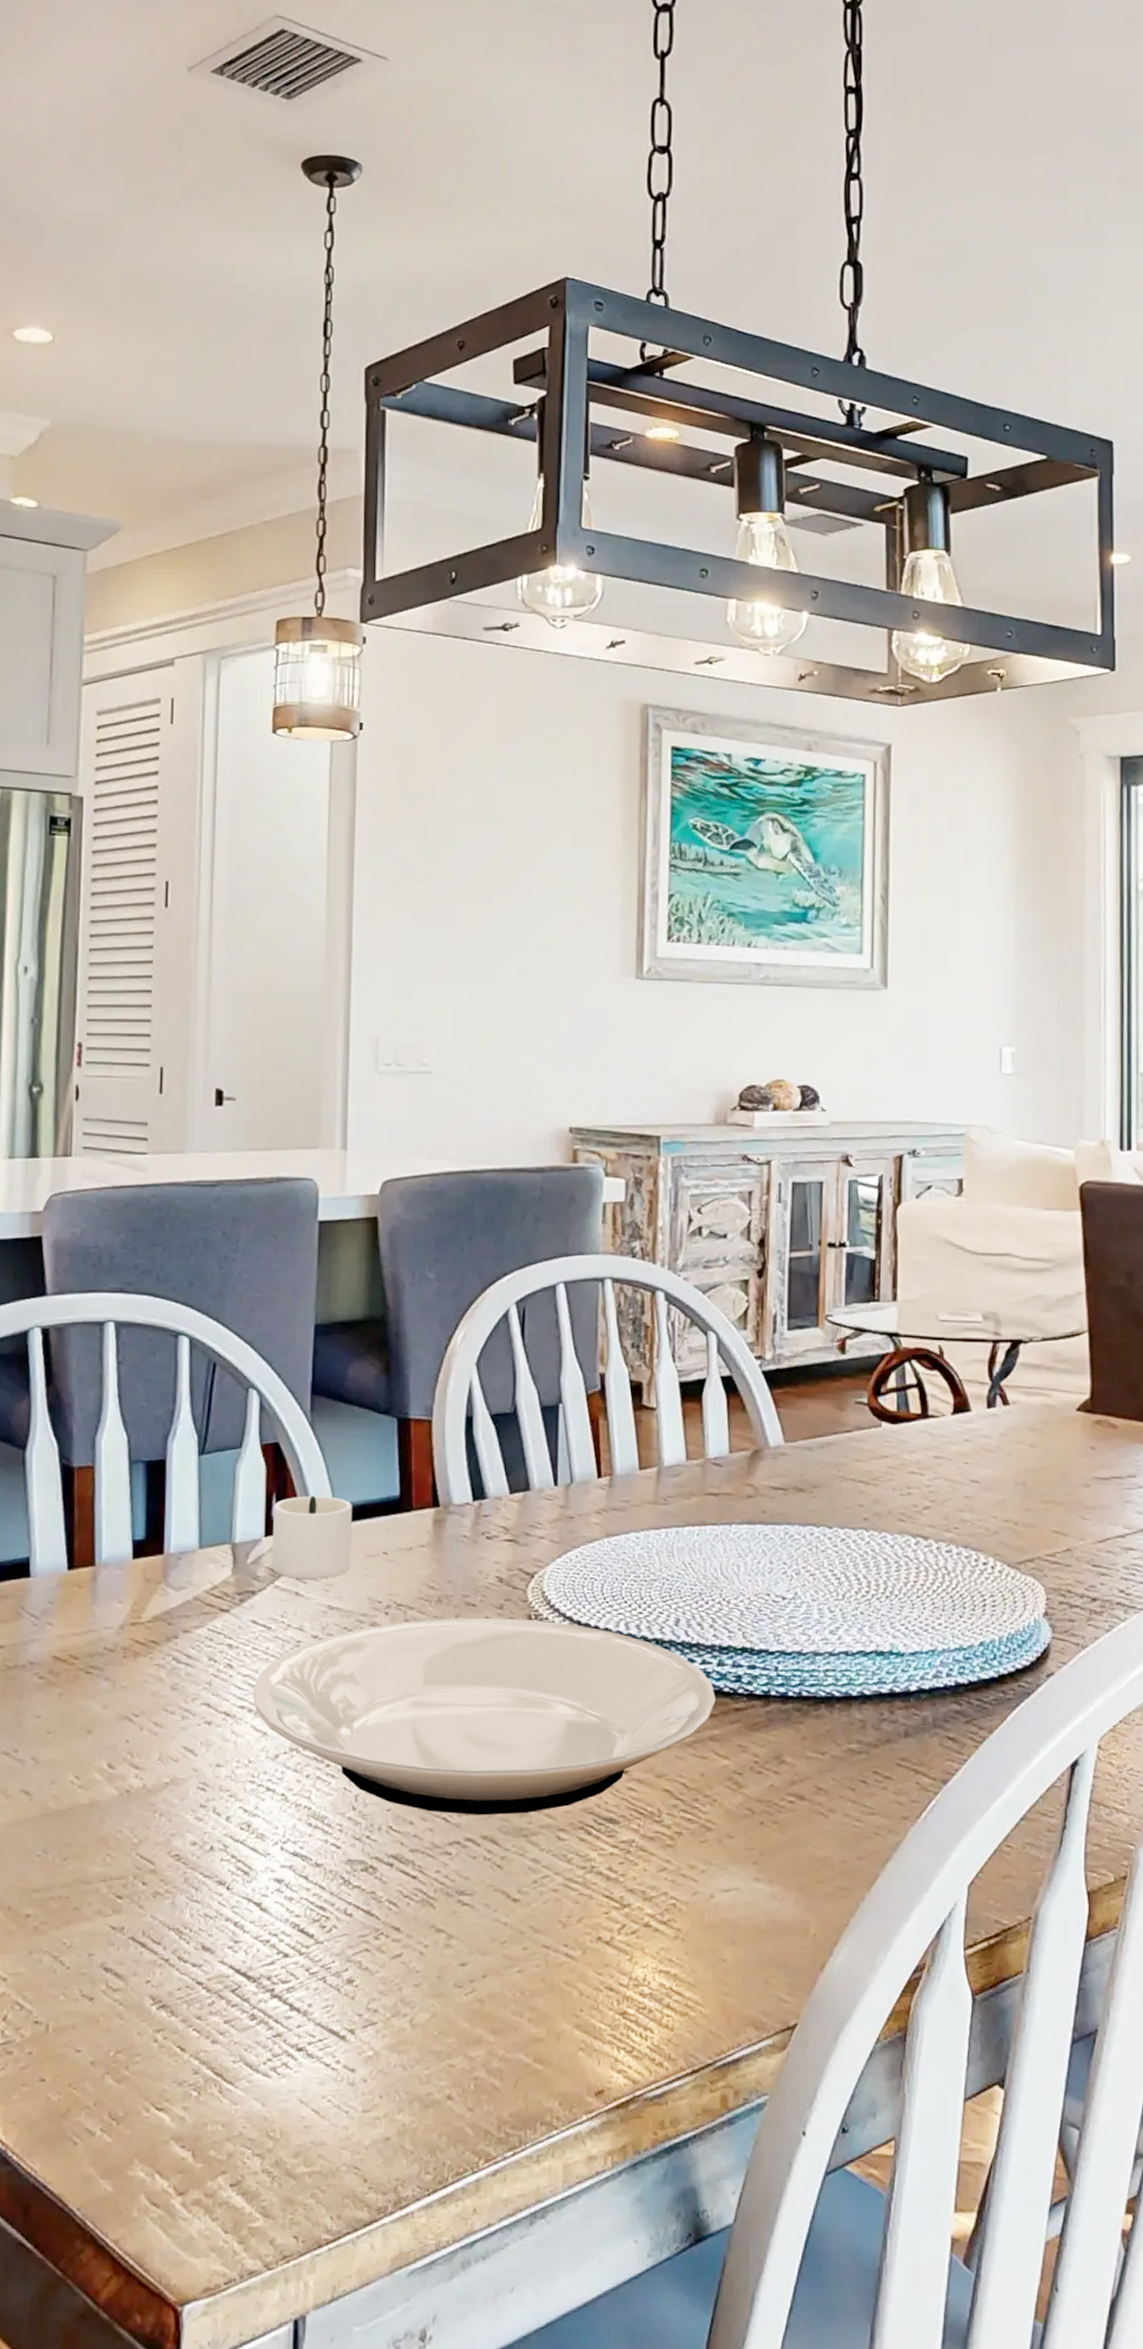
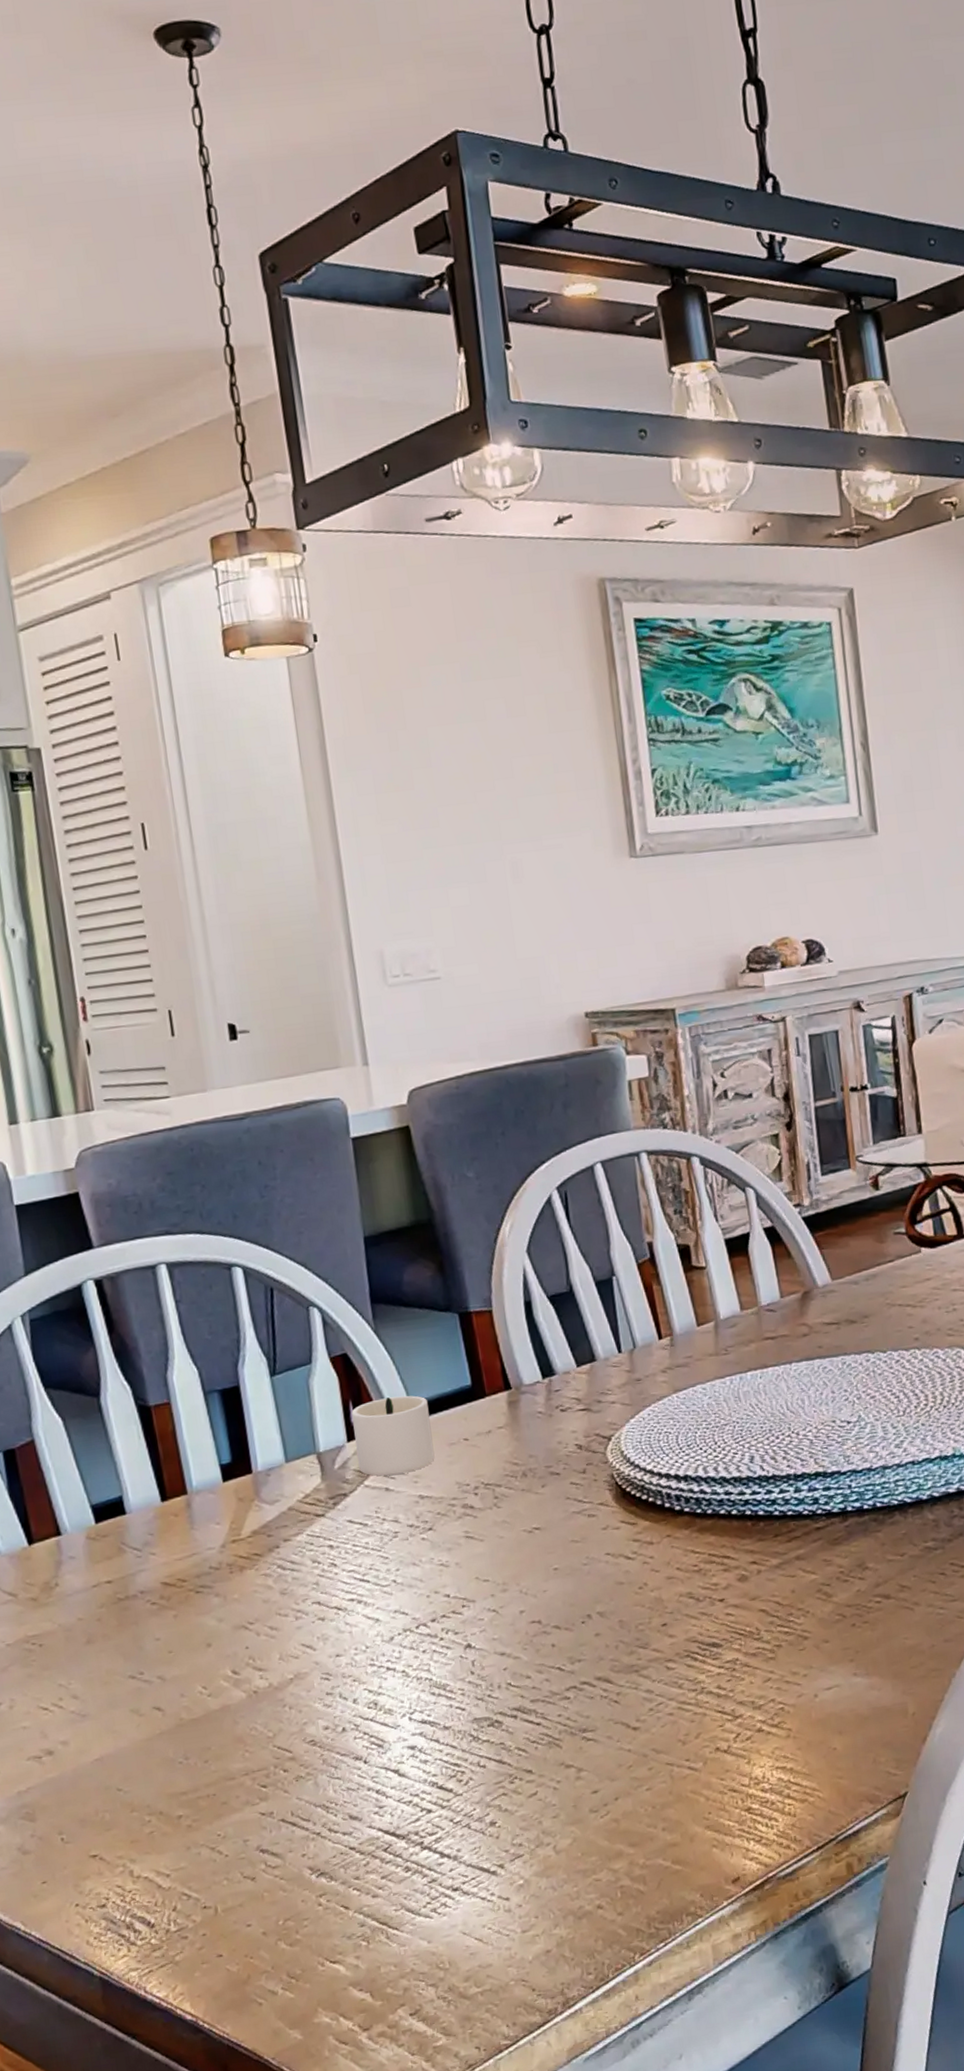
plate: present [252,1617,715,1816] -> none [359,1476,797,1665]

